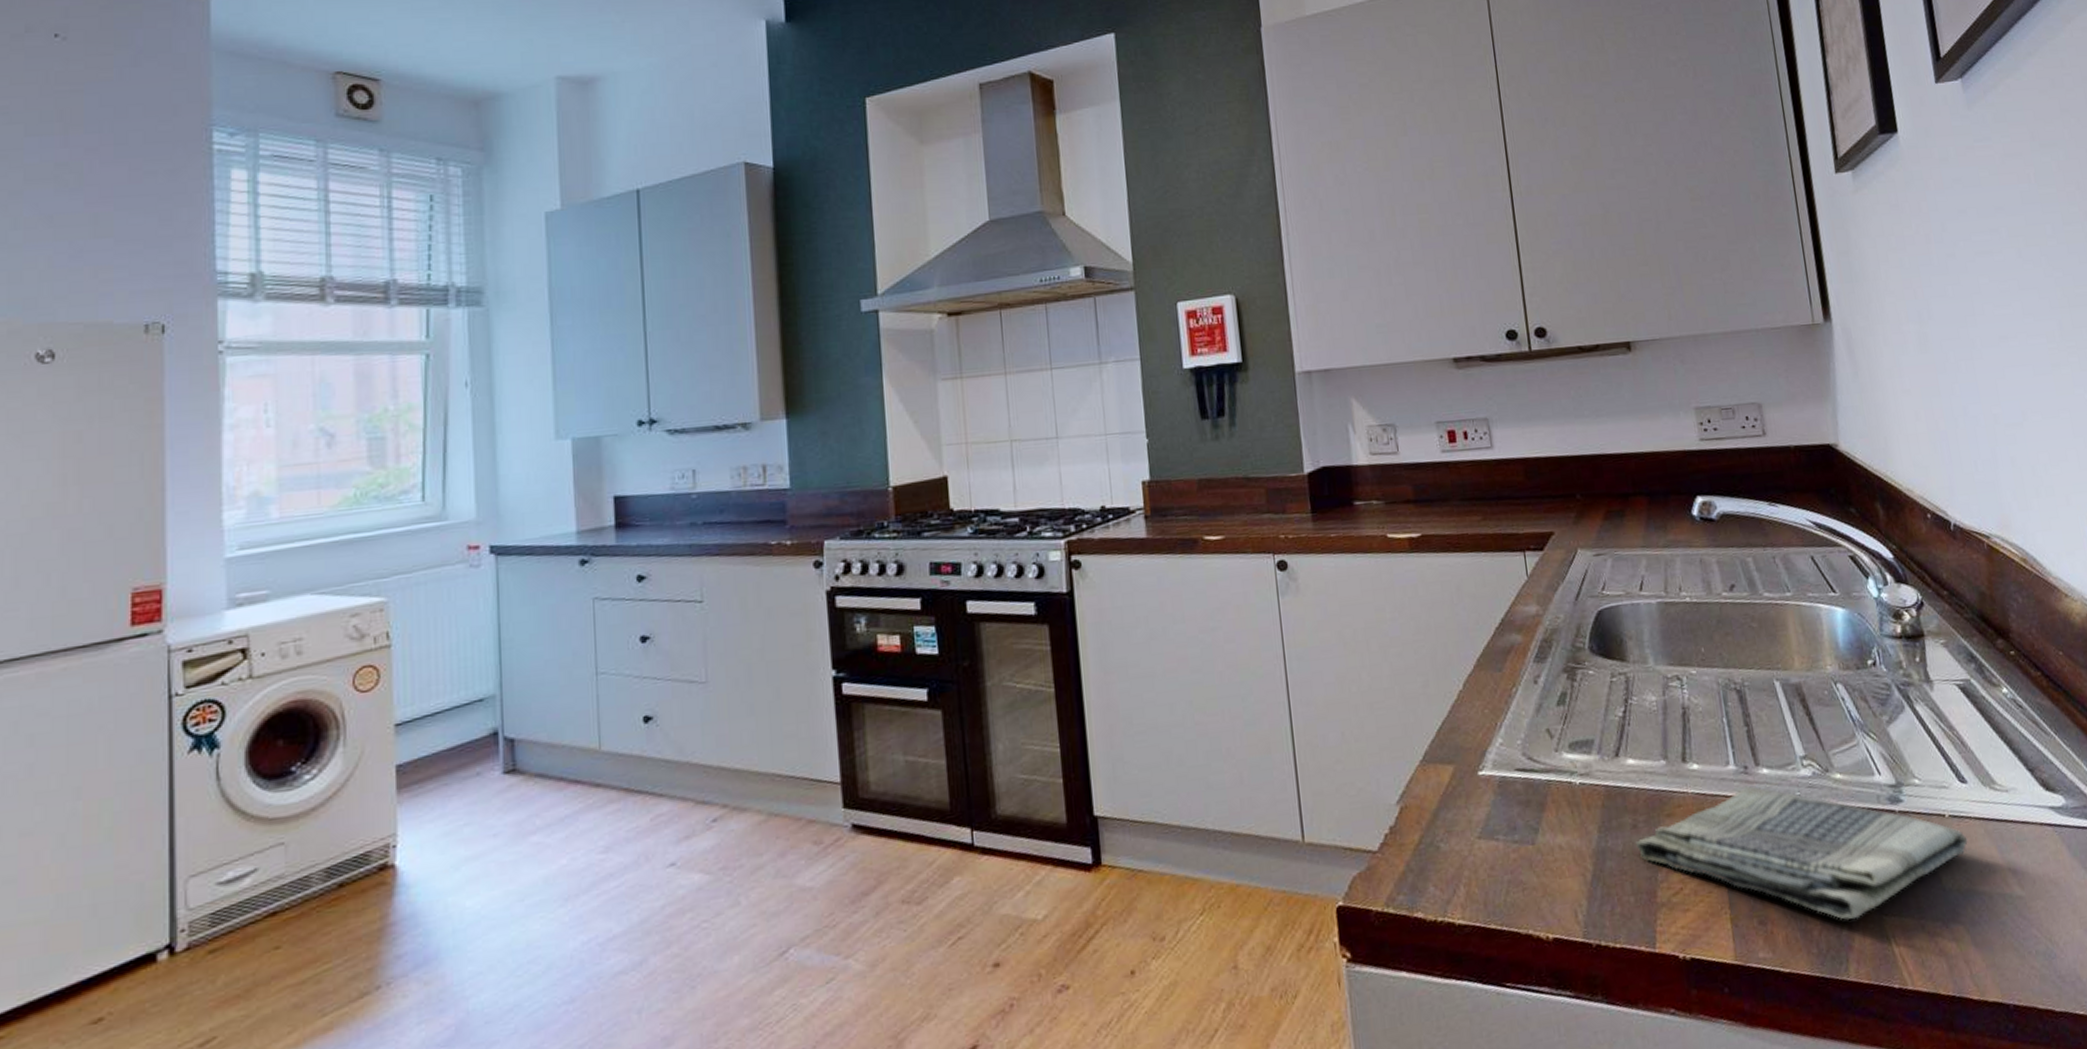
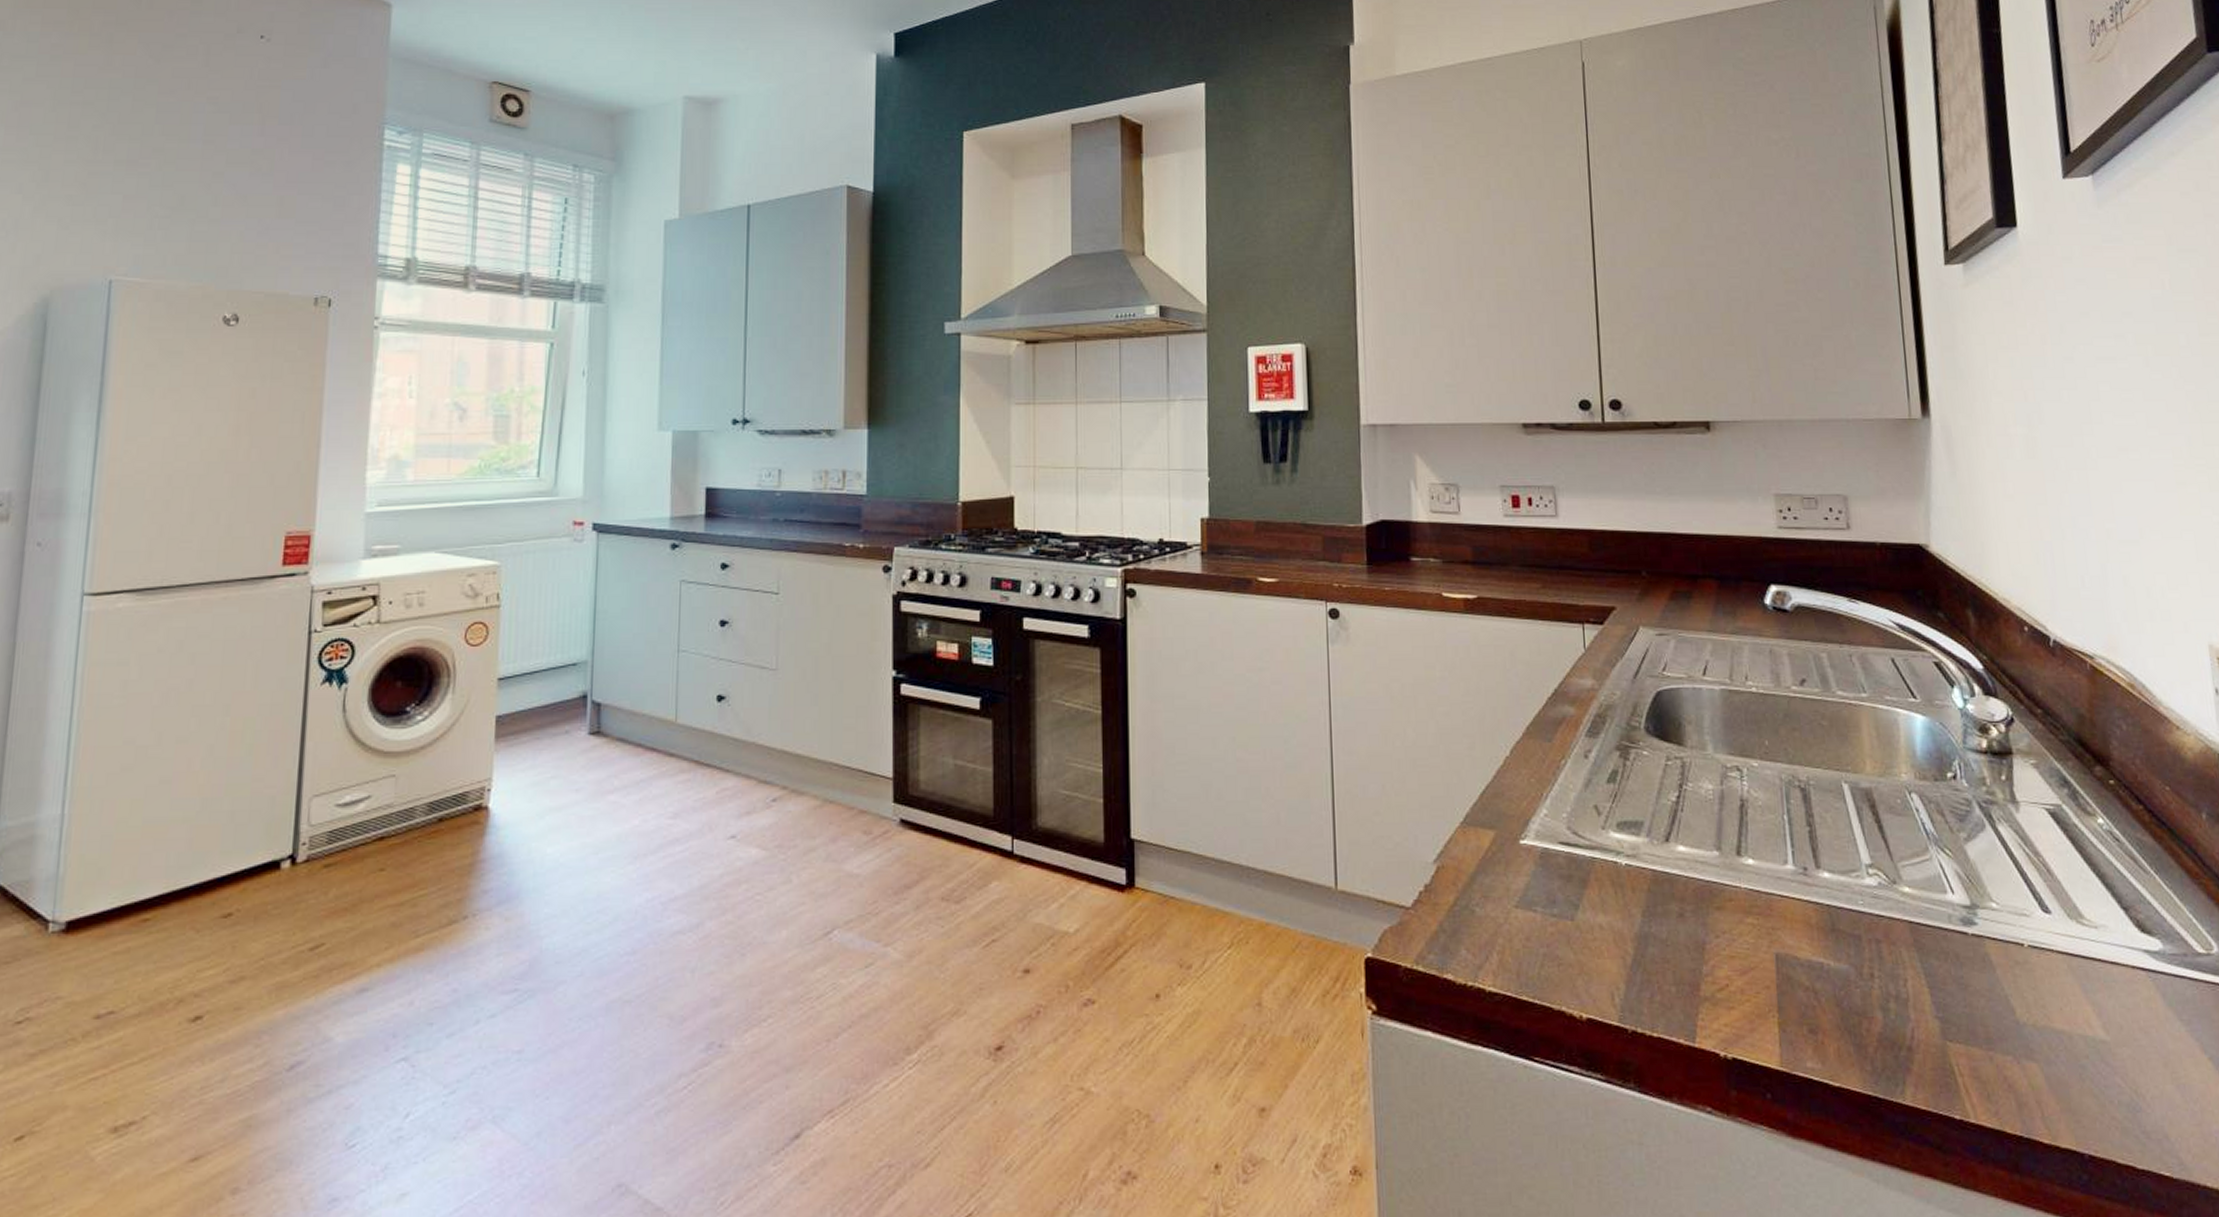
dish towel: present [1636,785,1968,920] -> none [1681,887,2048,1041]

